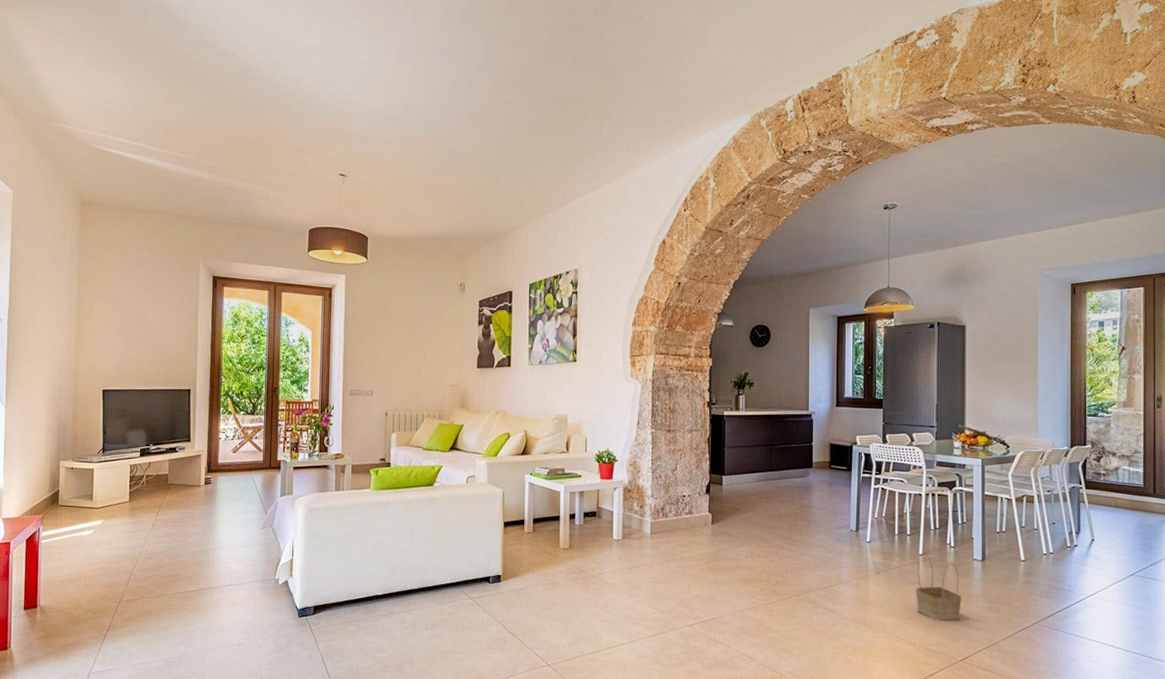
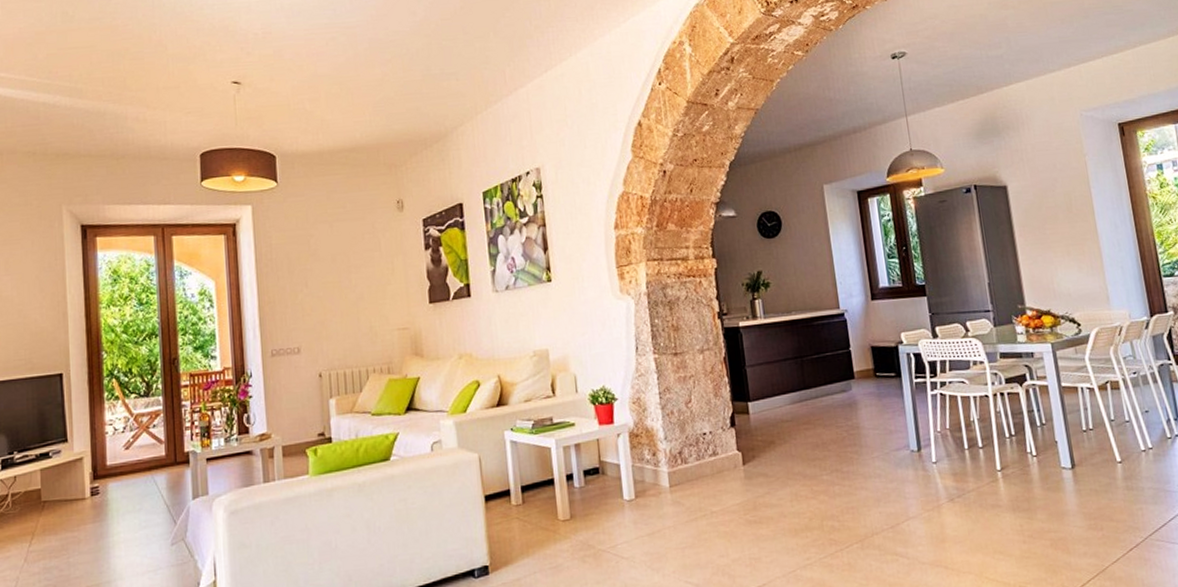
basket: present [915,553,962,621] -> none [996,467,1058,551]

